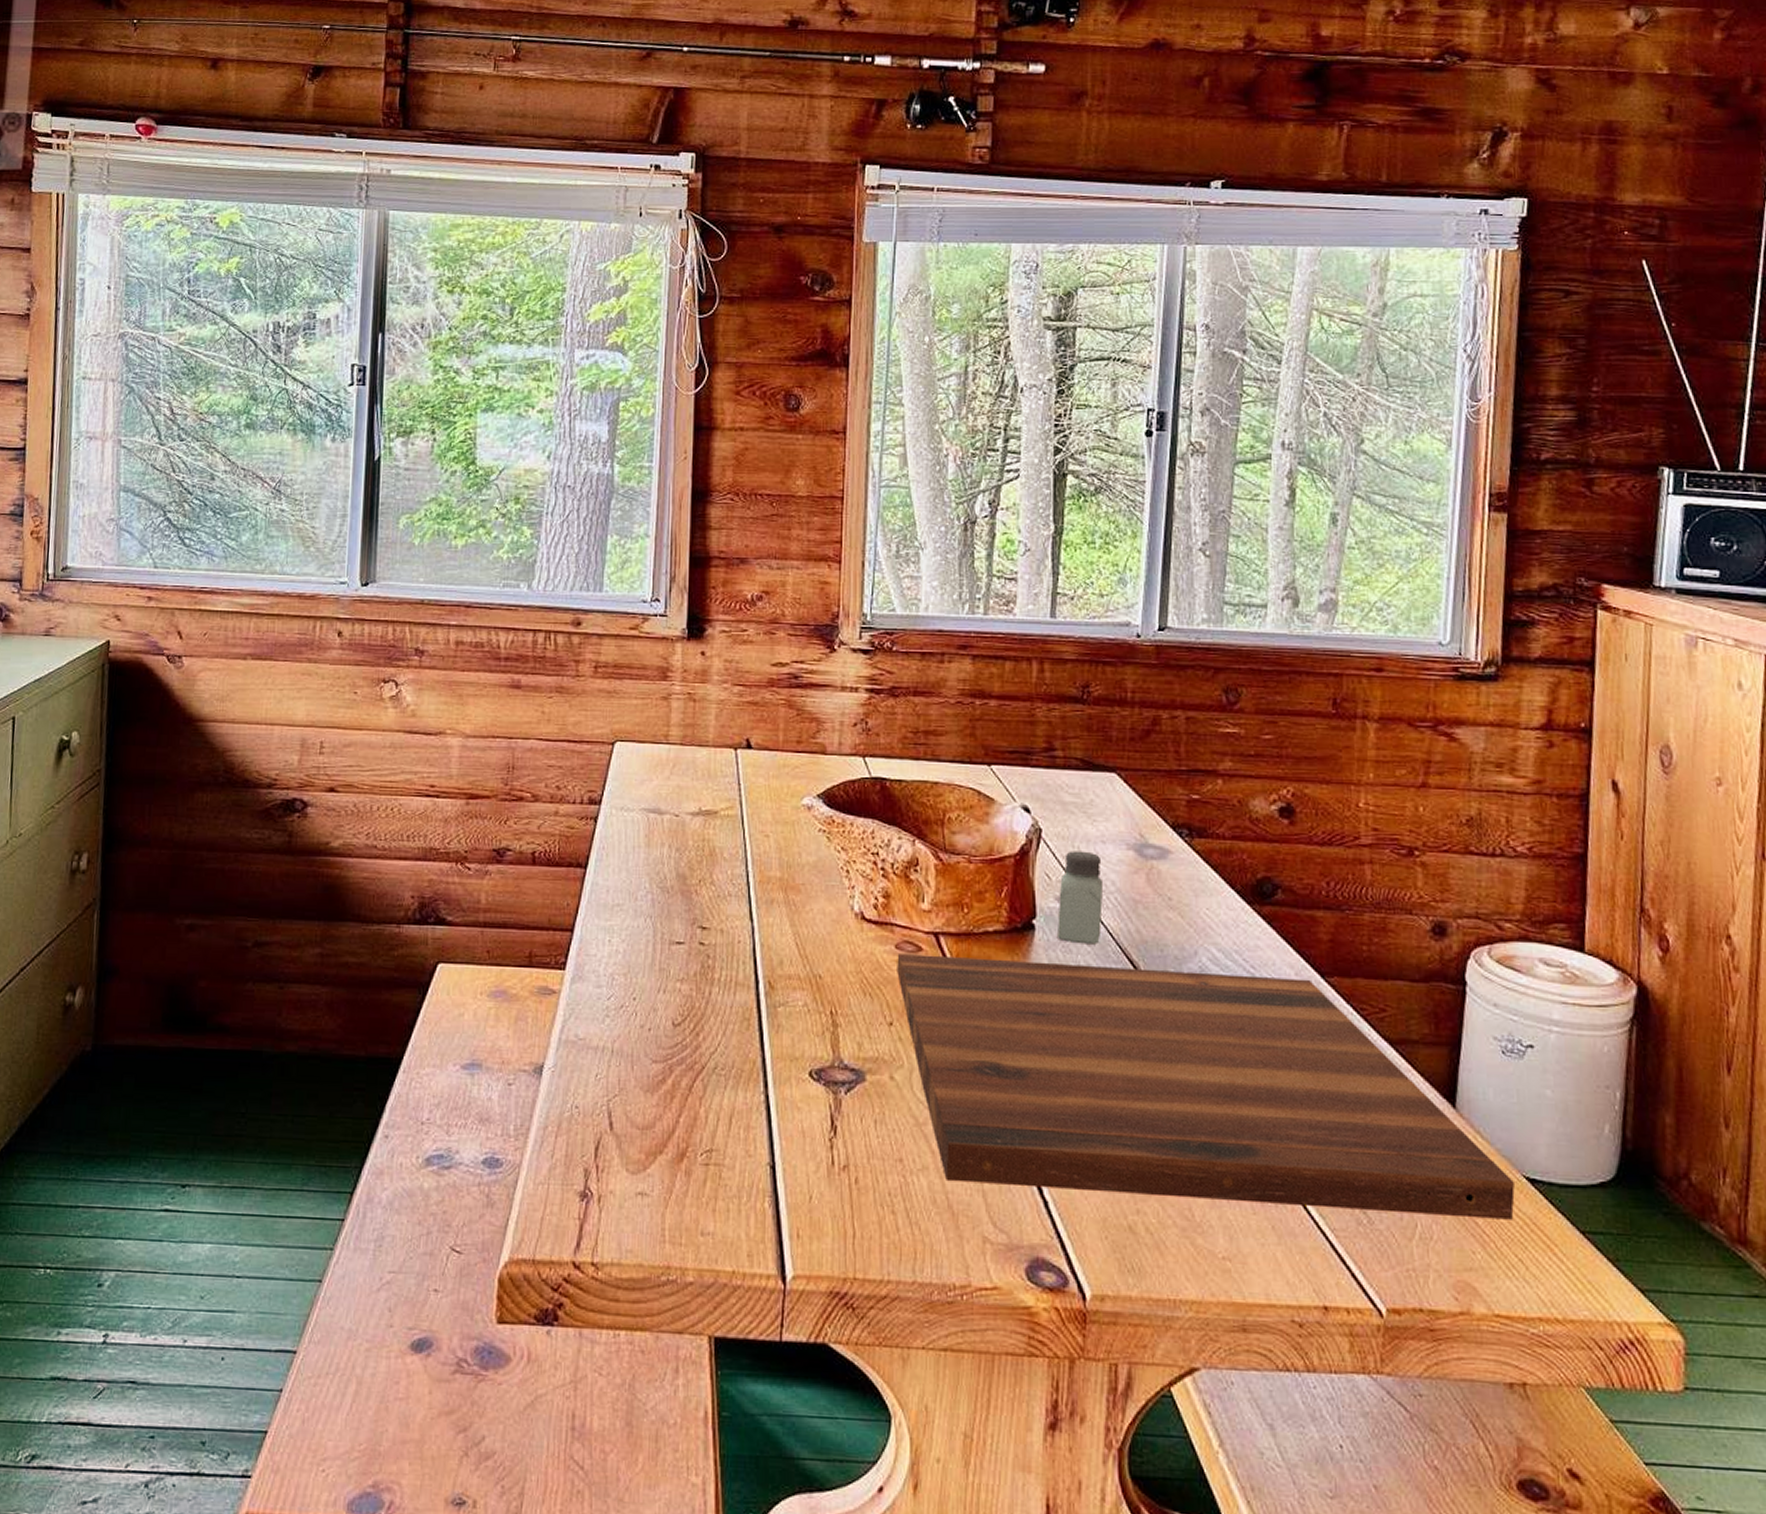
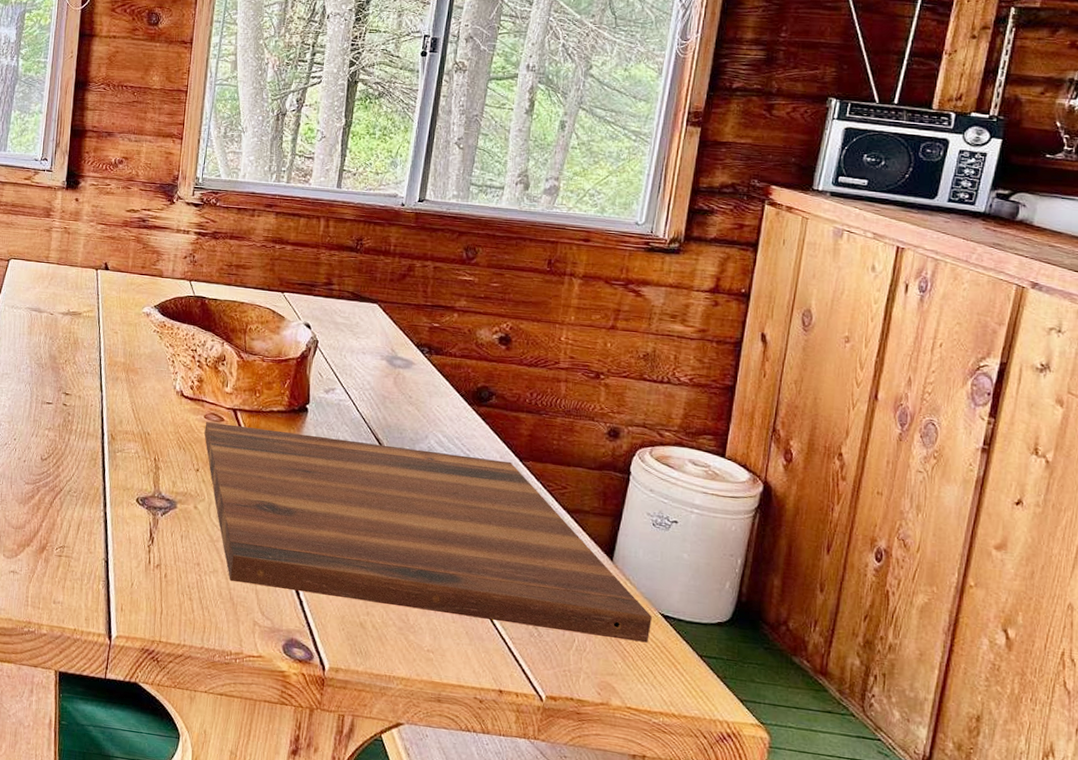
saltshaker: present [1057,851,1104,945] -> none [324,358,362,426]

